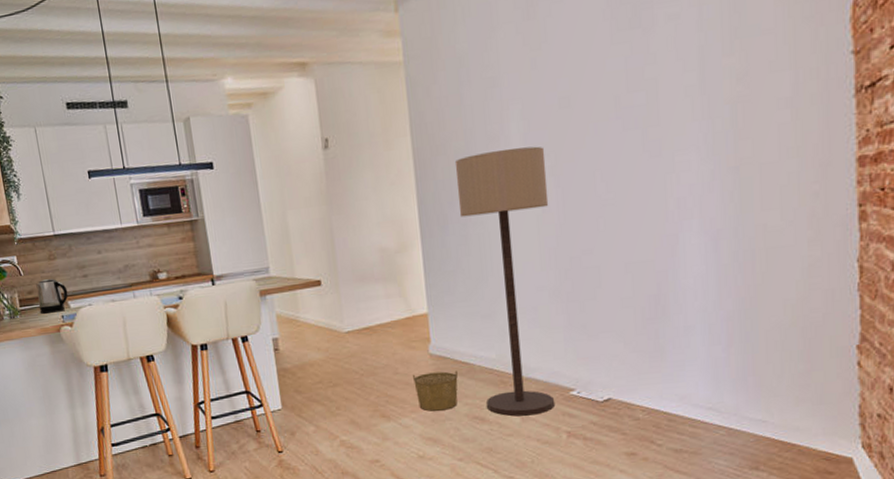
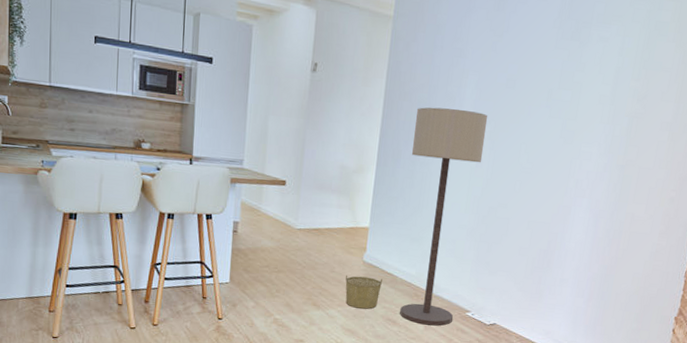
kettle: present [36,279,69,314] -> none [21,124,52,157]

